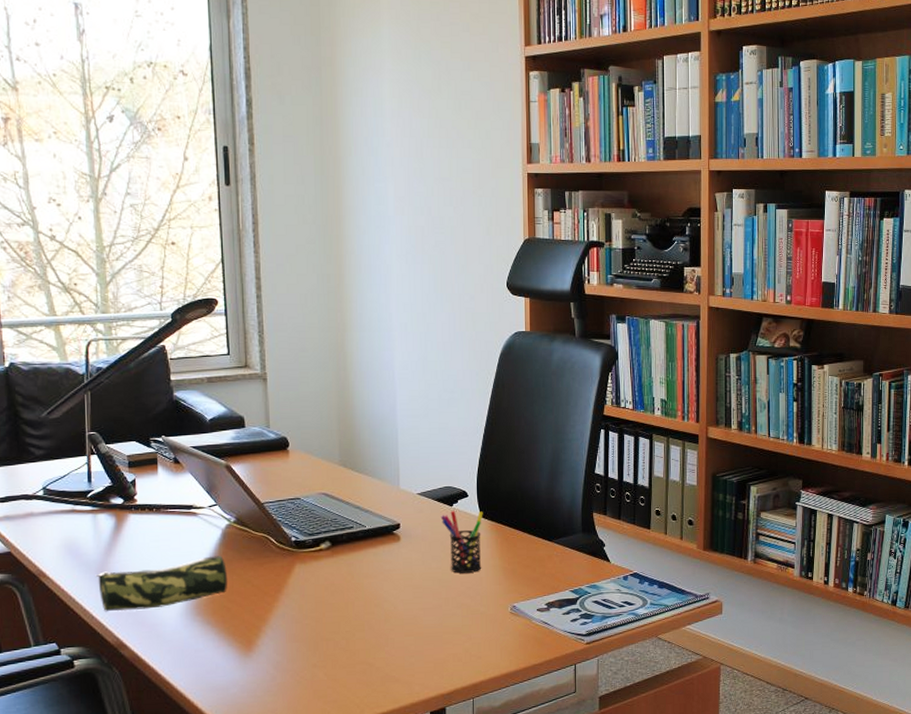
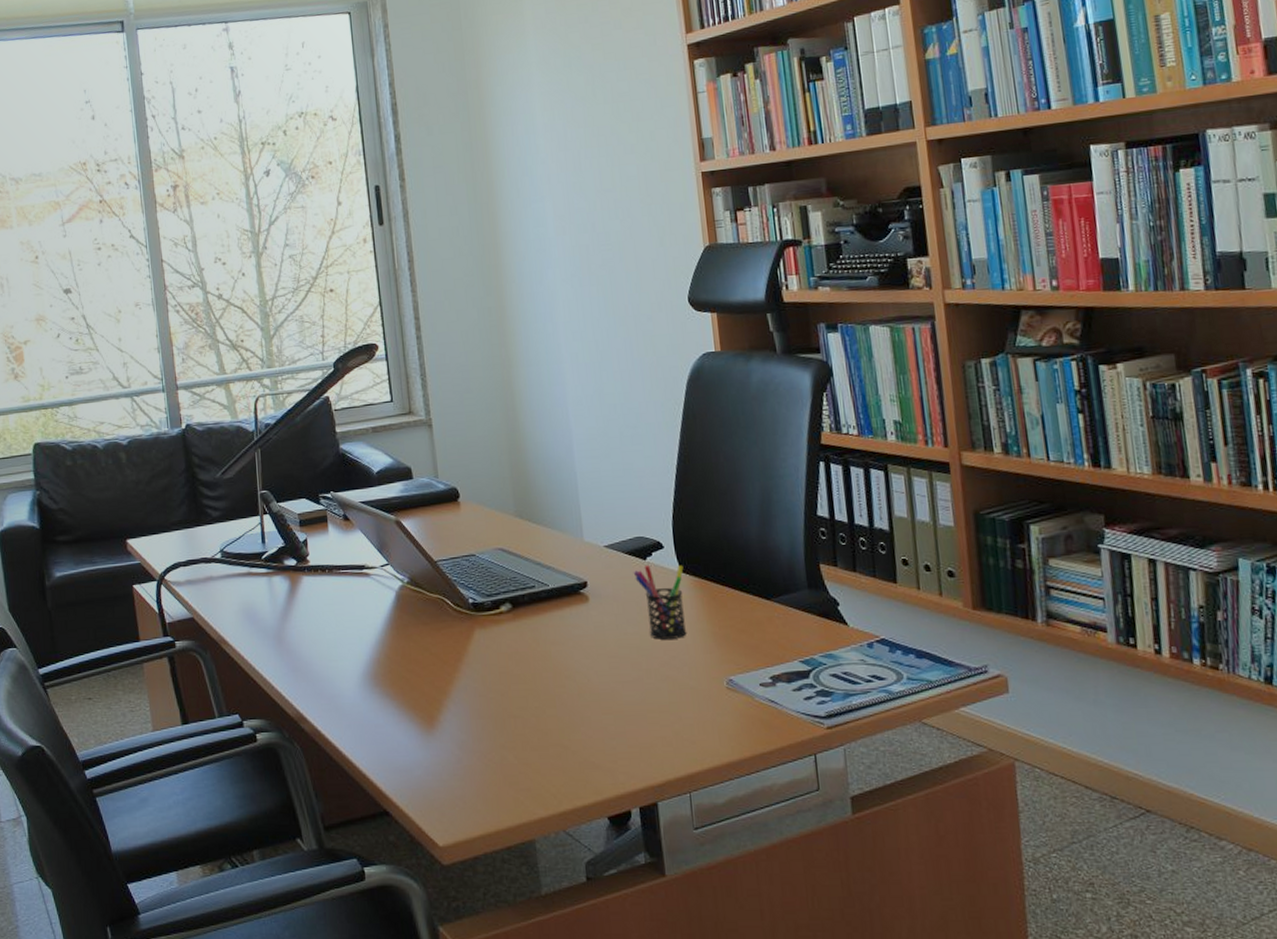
pencil case: present [95,556,227,612] -> none [273,620,405,682]

